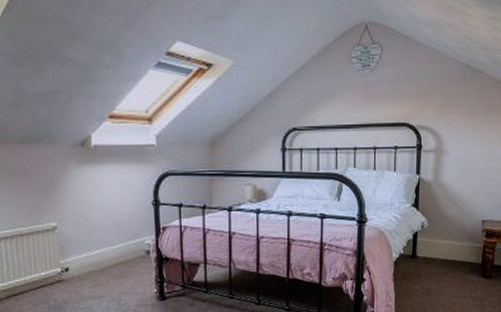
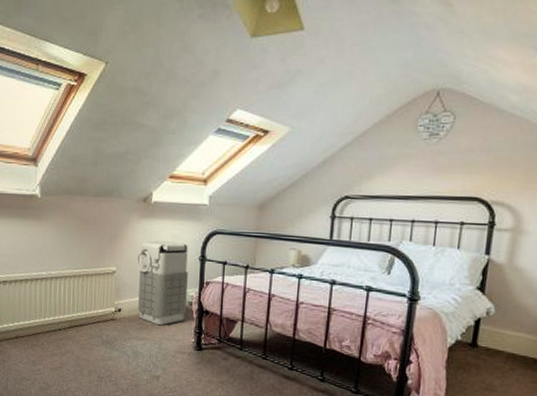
grenade: none [80,187,144,279] -> present [136,240,188,325]

